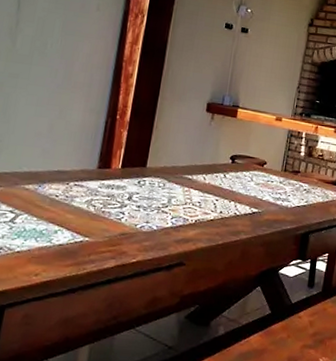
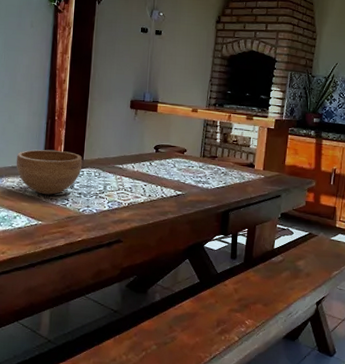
bowl: none [63,152,146,207] -> present [16,149,83,195]

